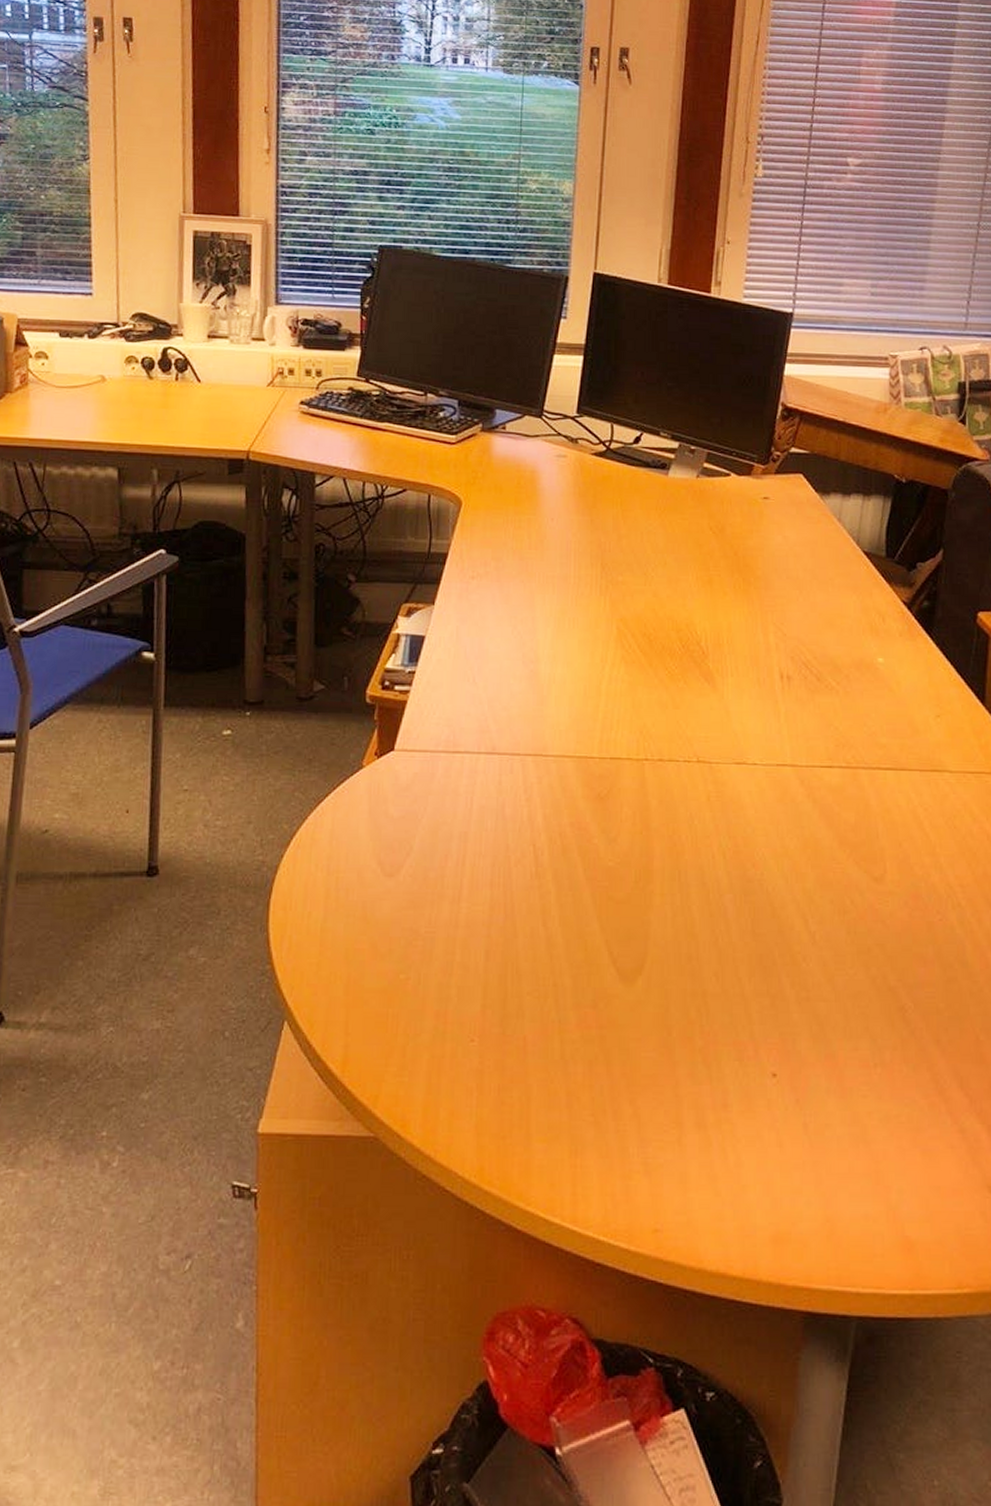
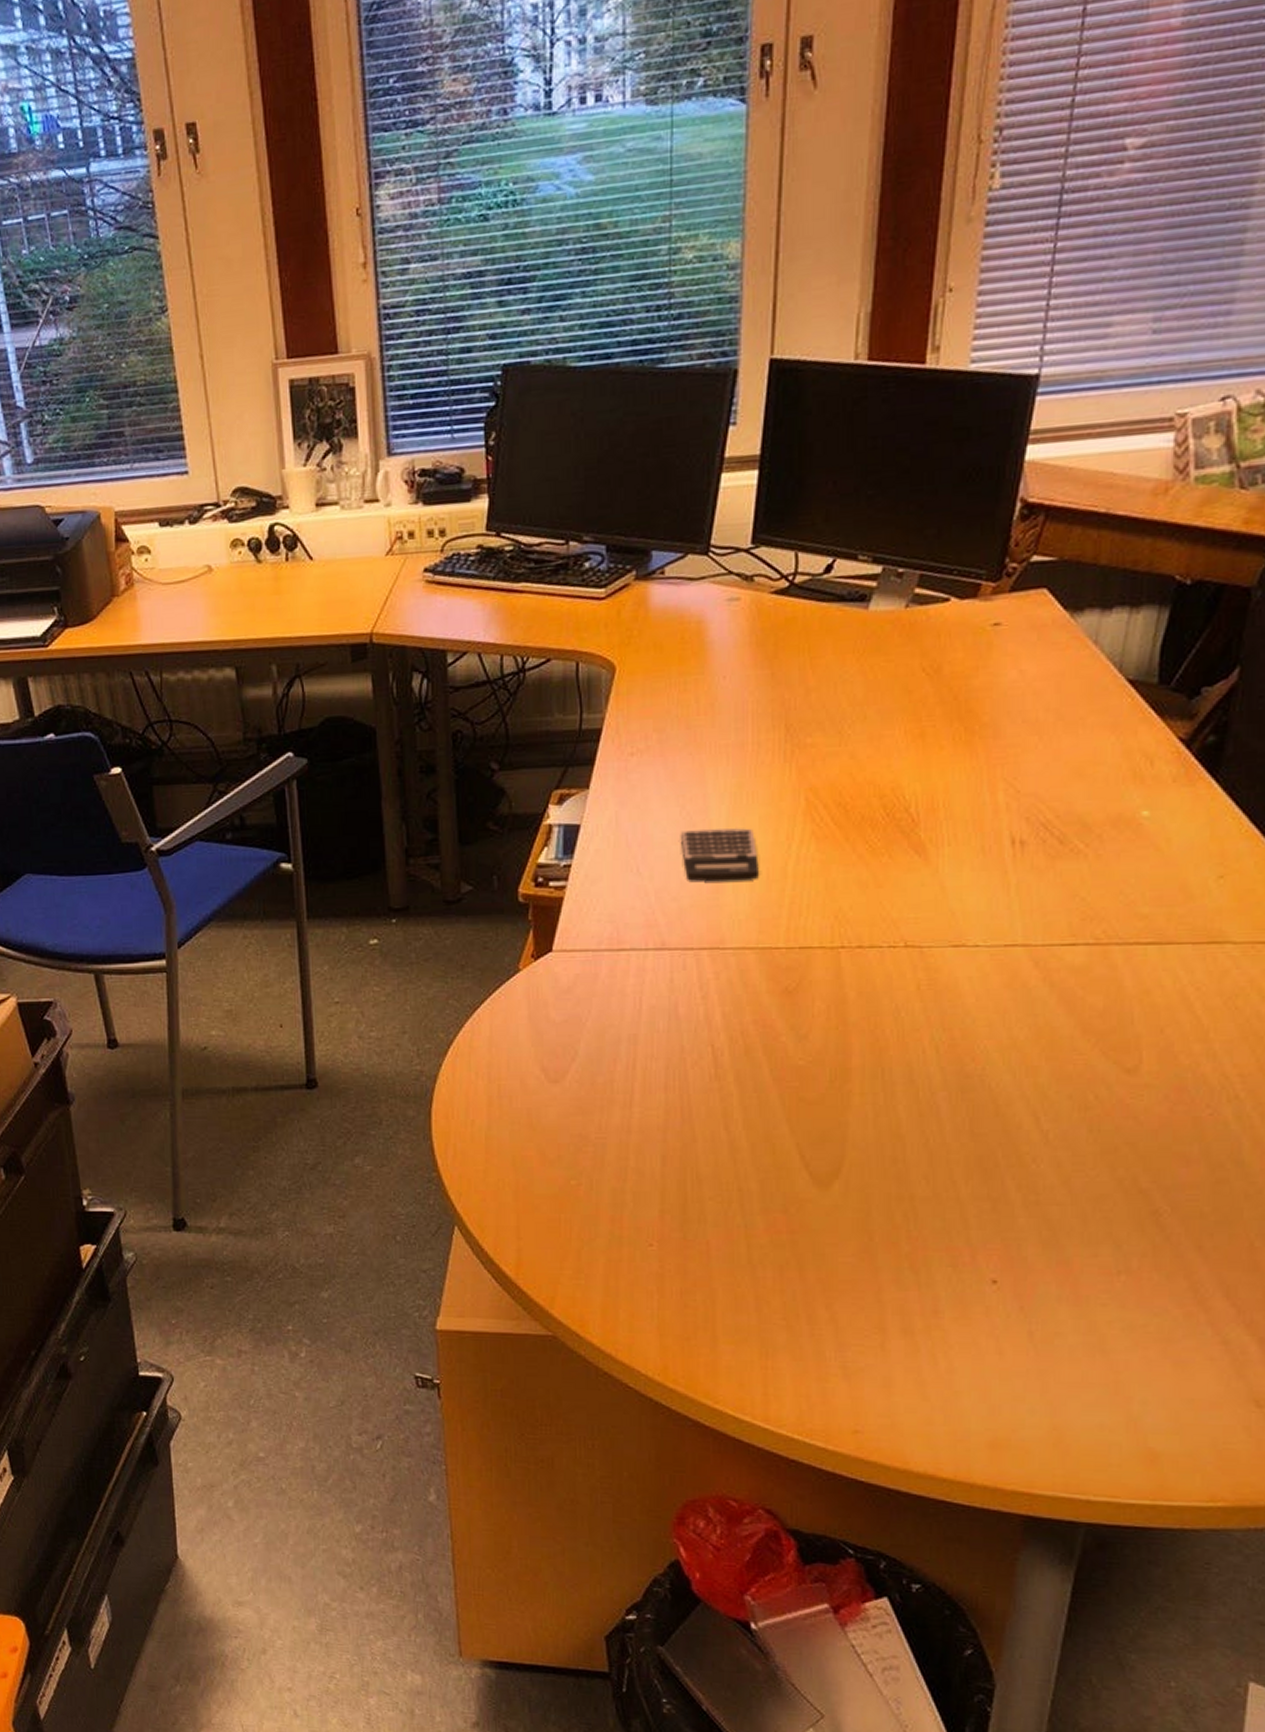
calculator: none [511,648,577,694] -> present [680,828,759,881]

